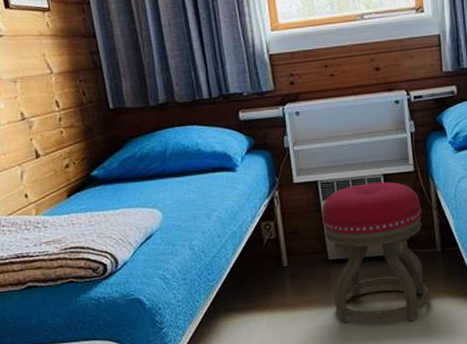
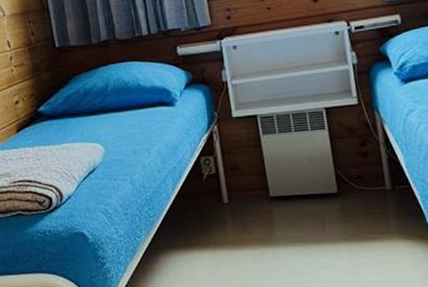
stool: present [322,182,430,323] -> none [262,115,381,265]

